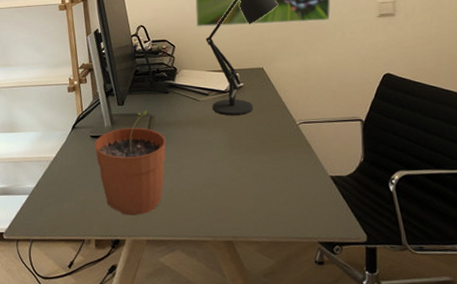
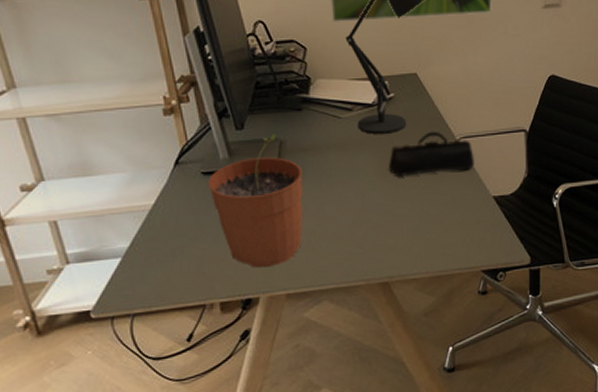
pencil case: none [237,115,313,152] -> present [389,131,474,178]

